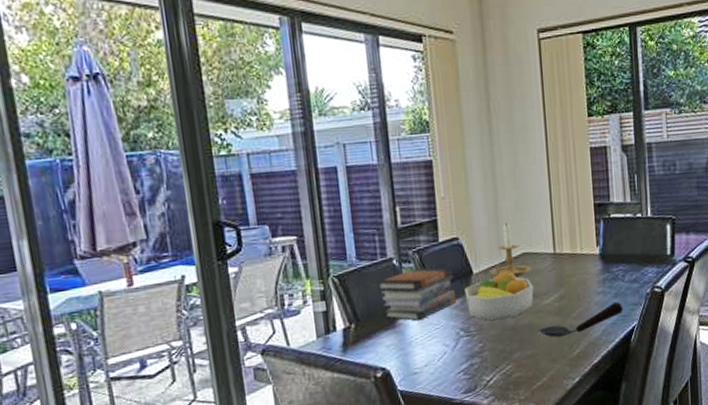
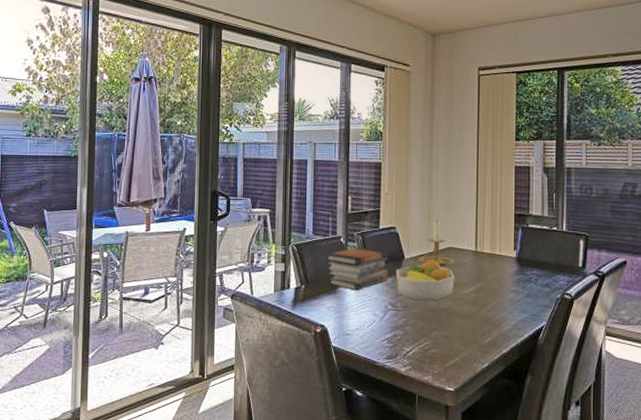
spoon: present [536,301,623,338] -> none [453,301,534,324]

